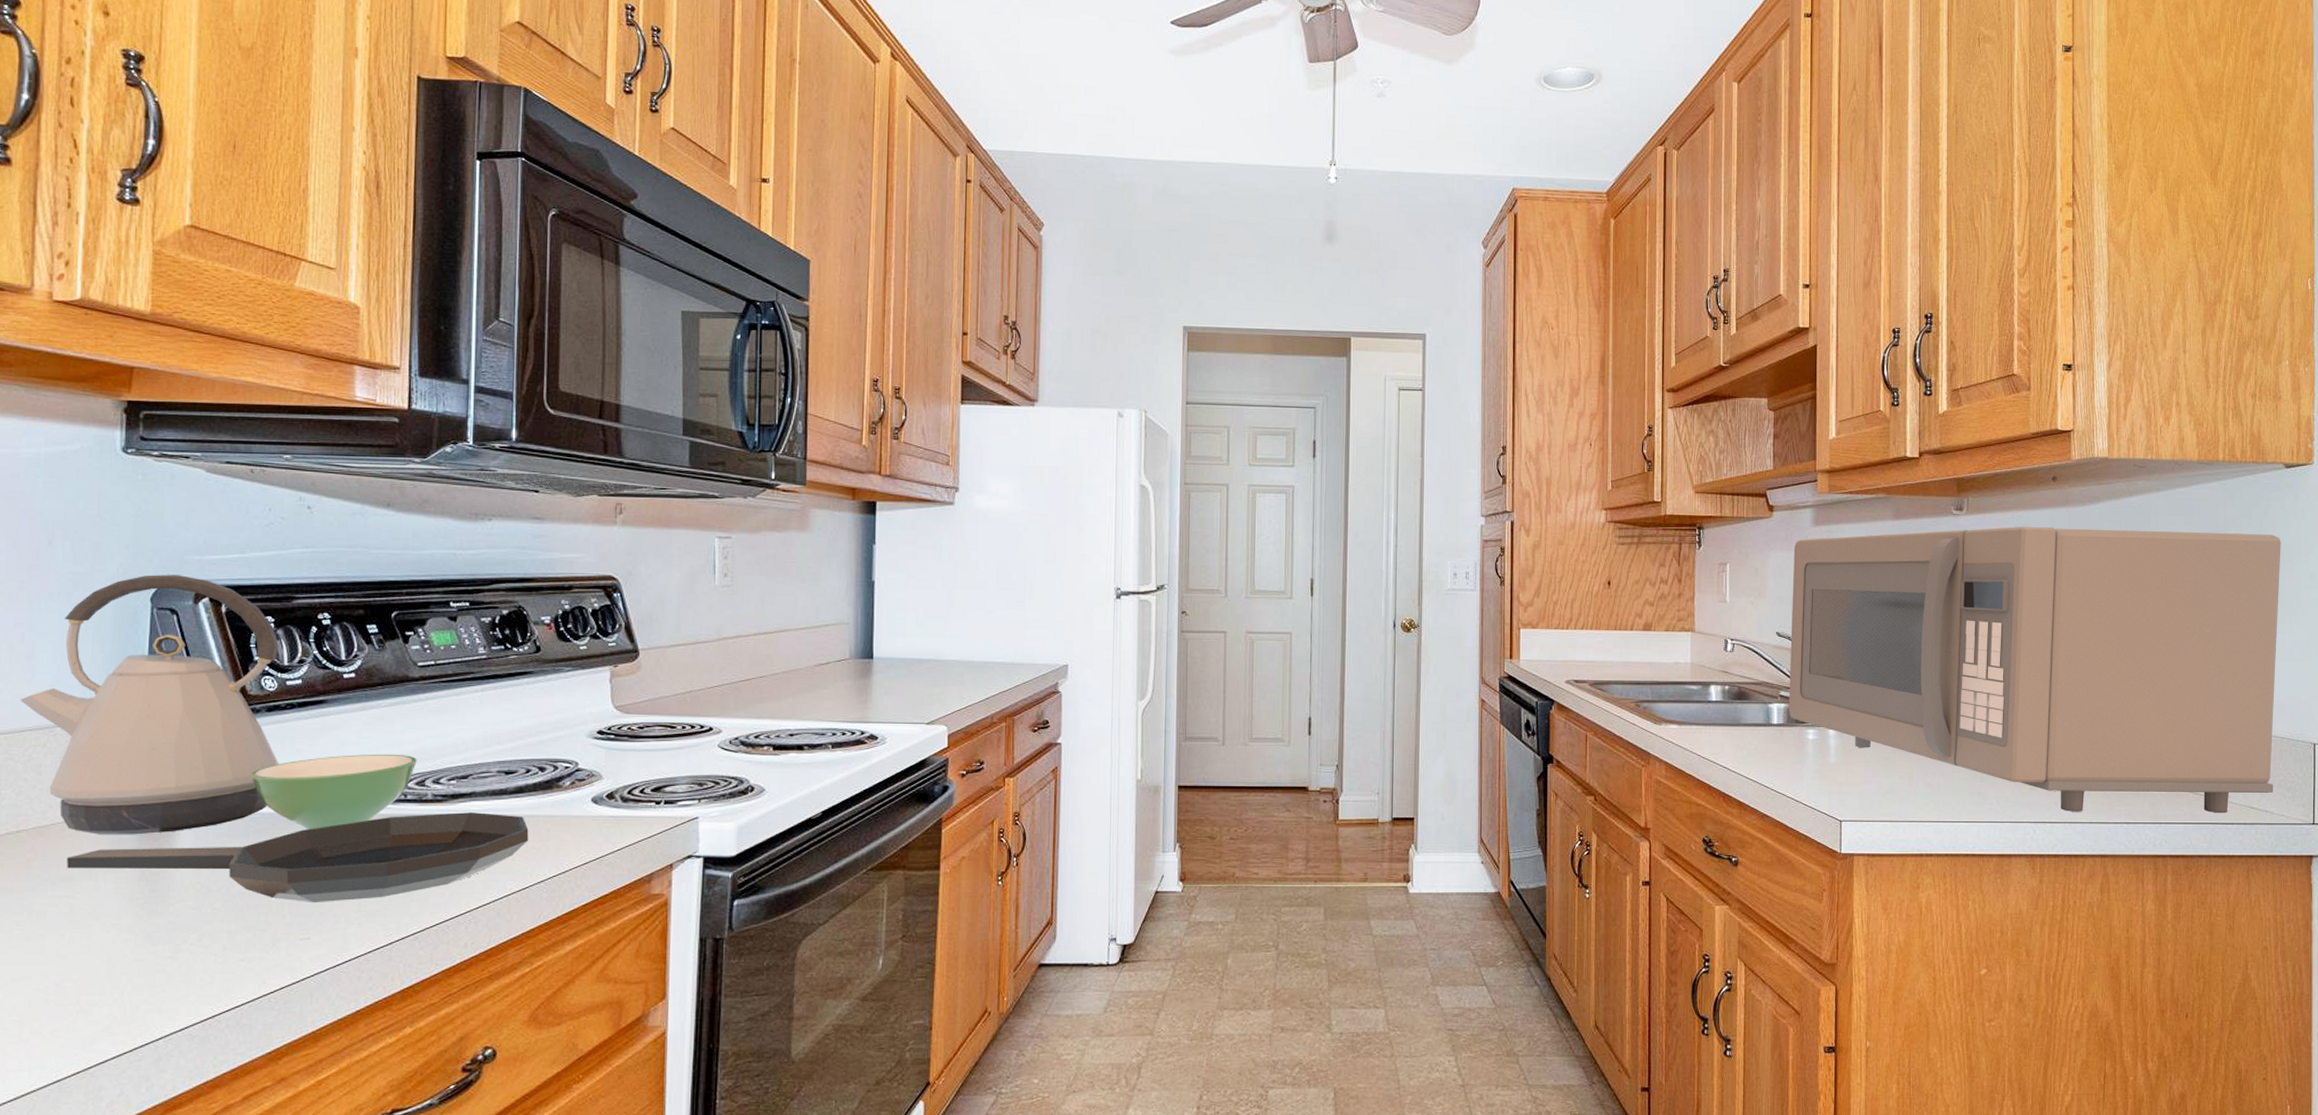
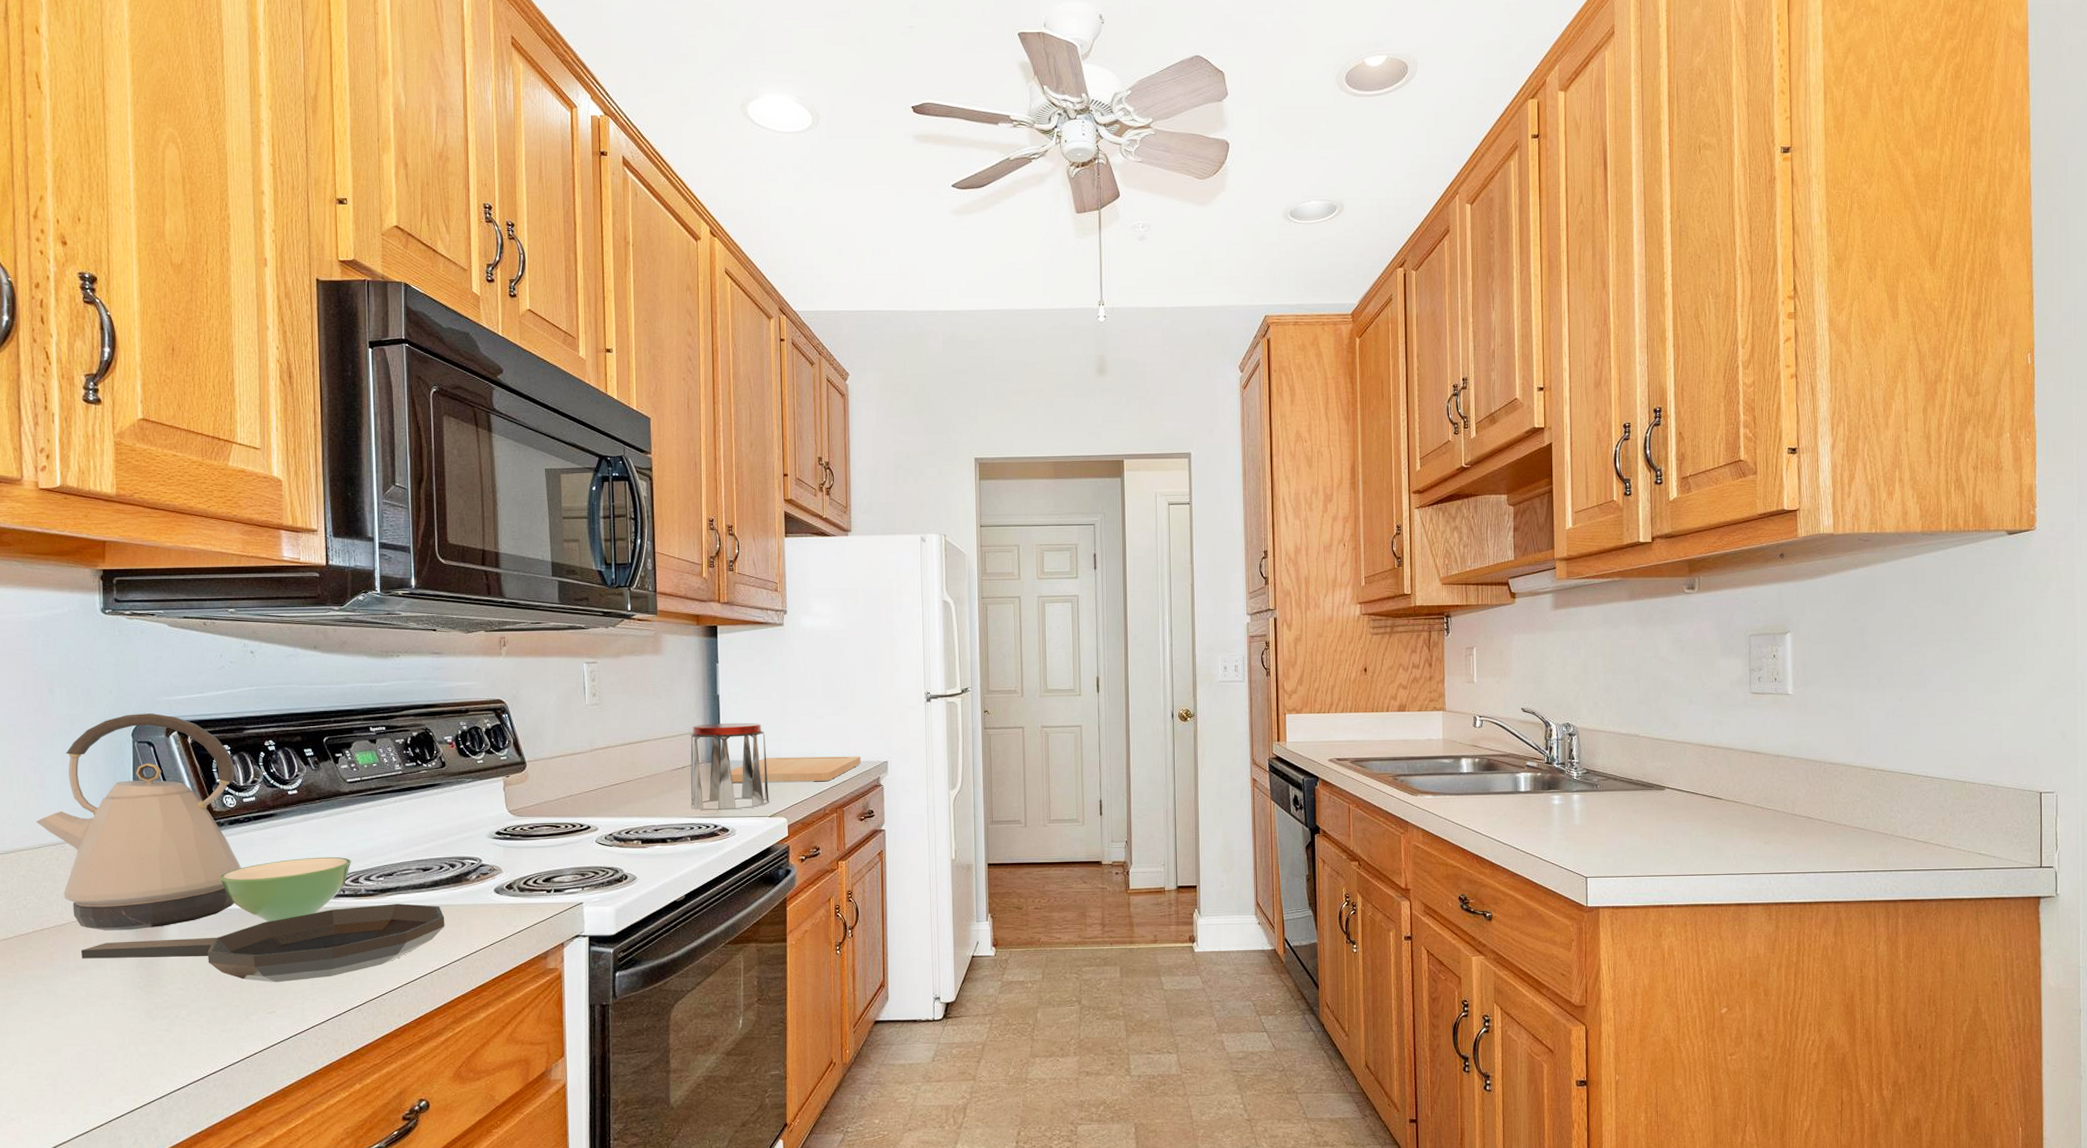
jar: none [834,613,929,715] -> present [690,722,770,811]
cutting board: none [883,656,1037,685] -> present [730,756,861,783]
microwave: present [1789,527,2281,814] -> none [1534,598,2005,863]

